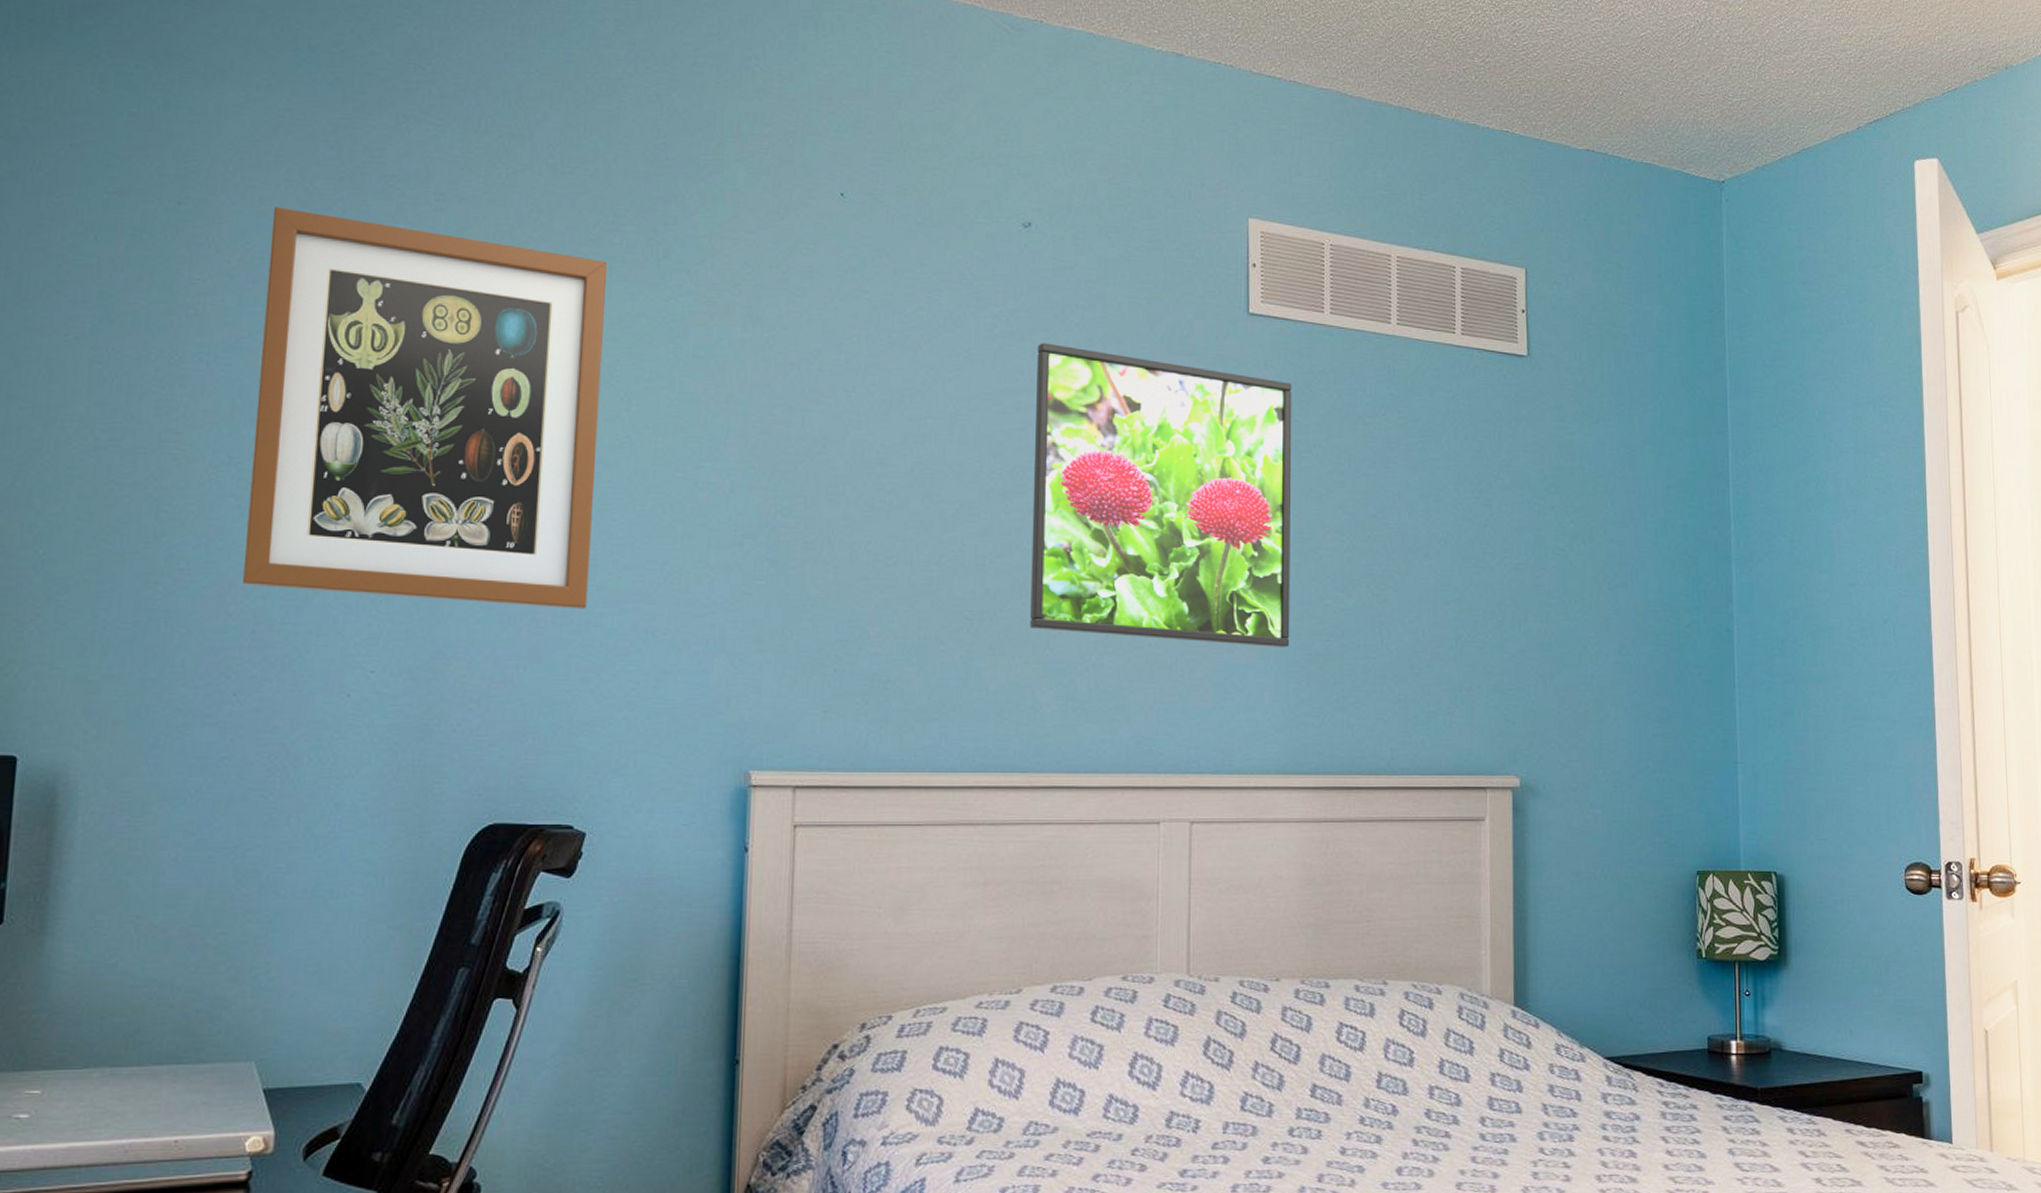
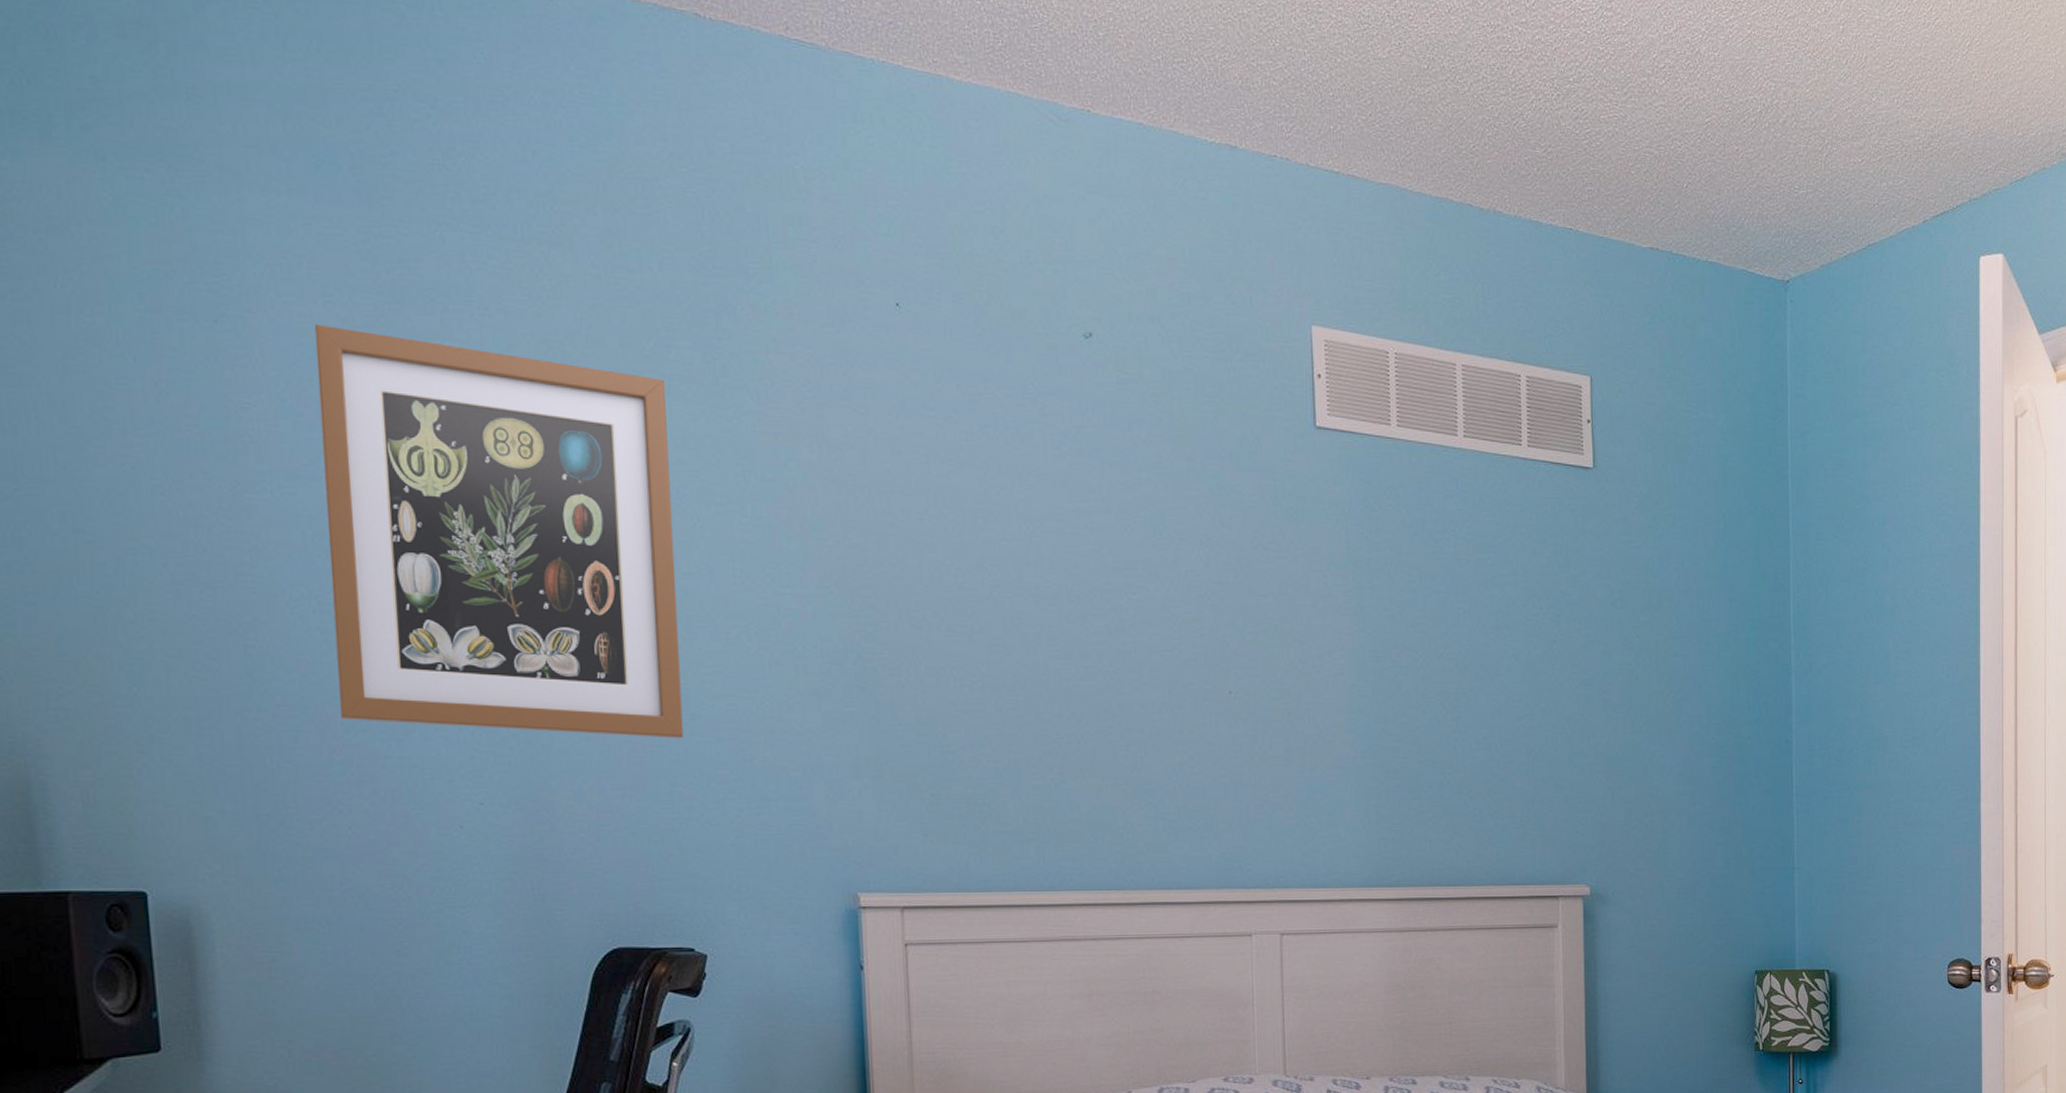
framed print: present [1030,342,1292,647] -> none [1107,460,1368,765]

